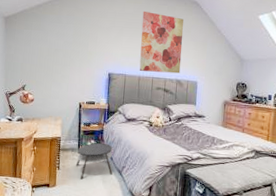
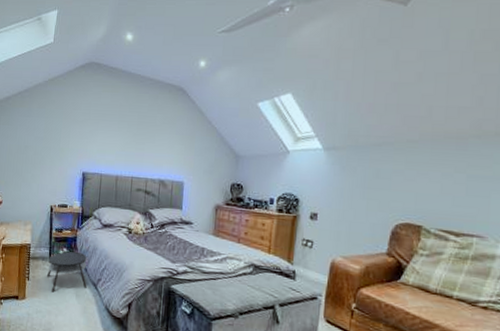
wall art: present [139,11,184,74] -> none [117,100,168,173]

